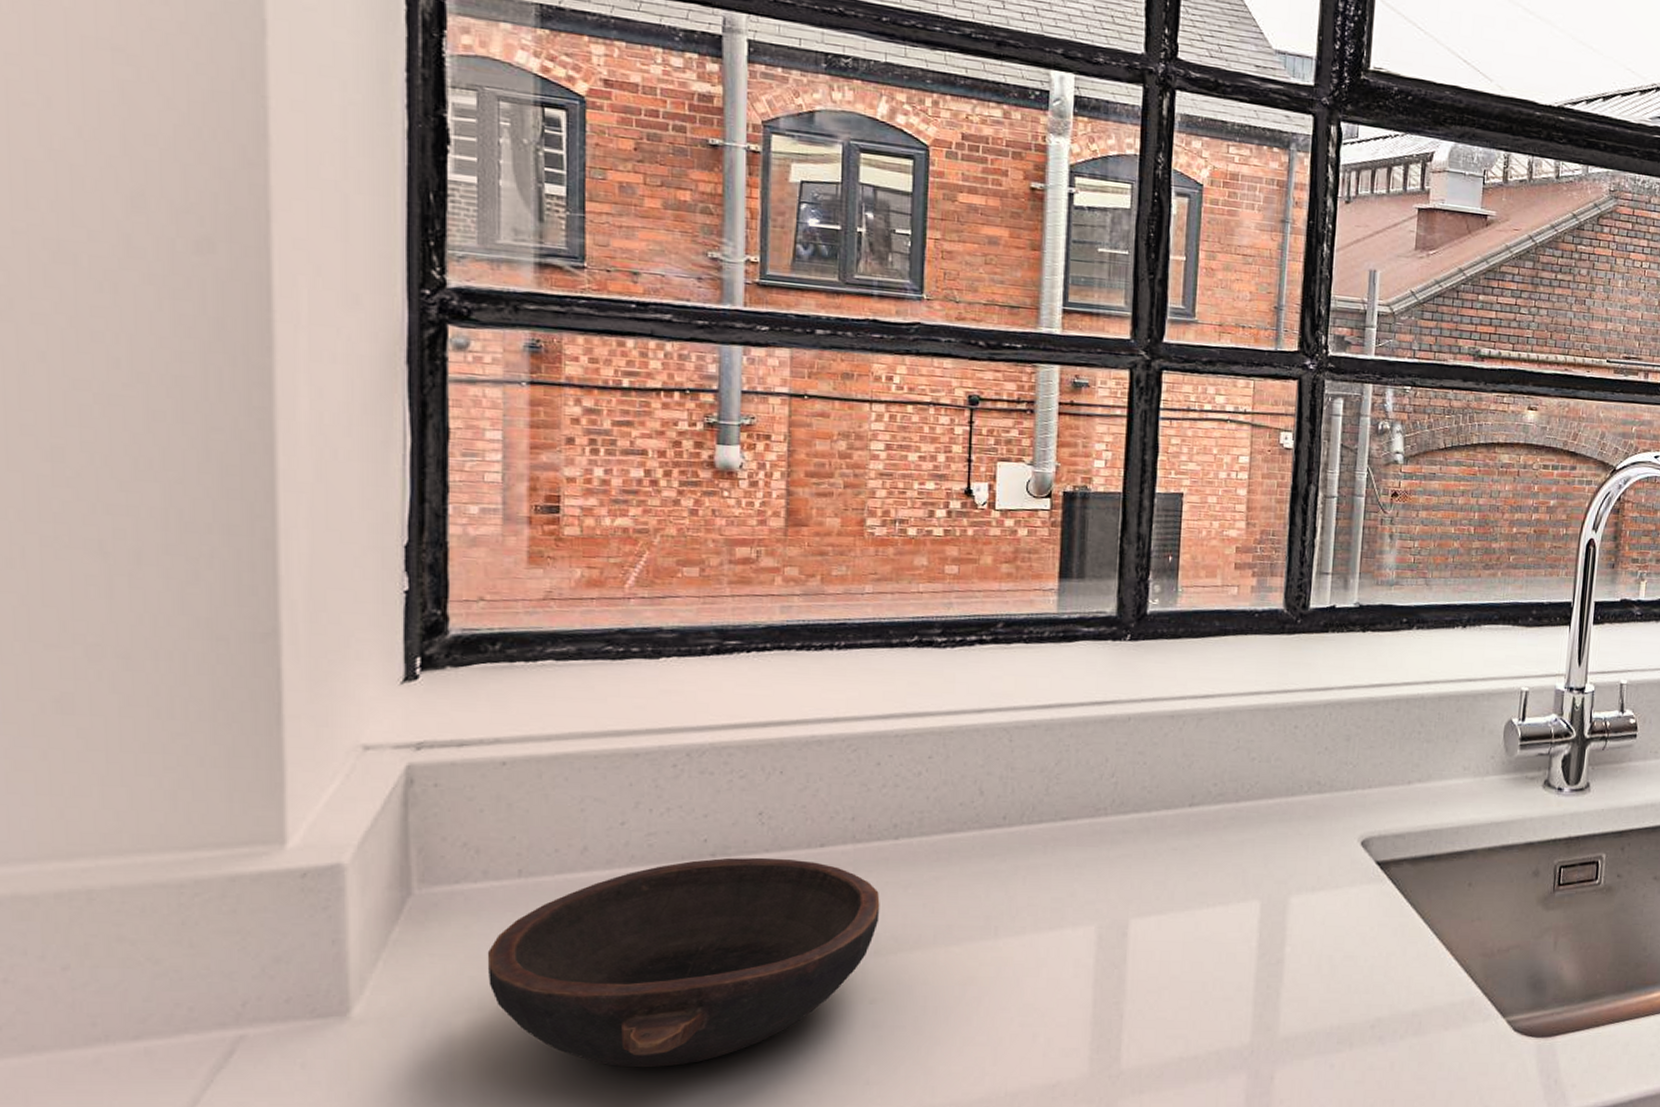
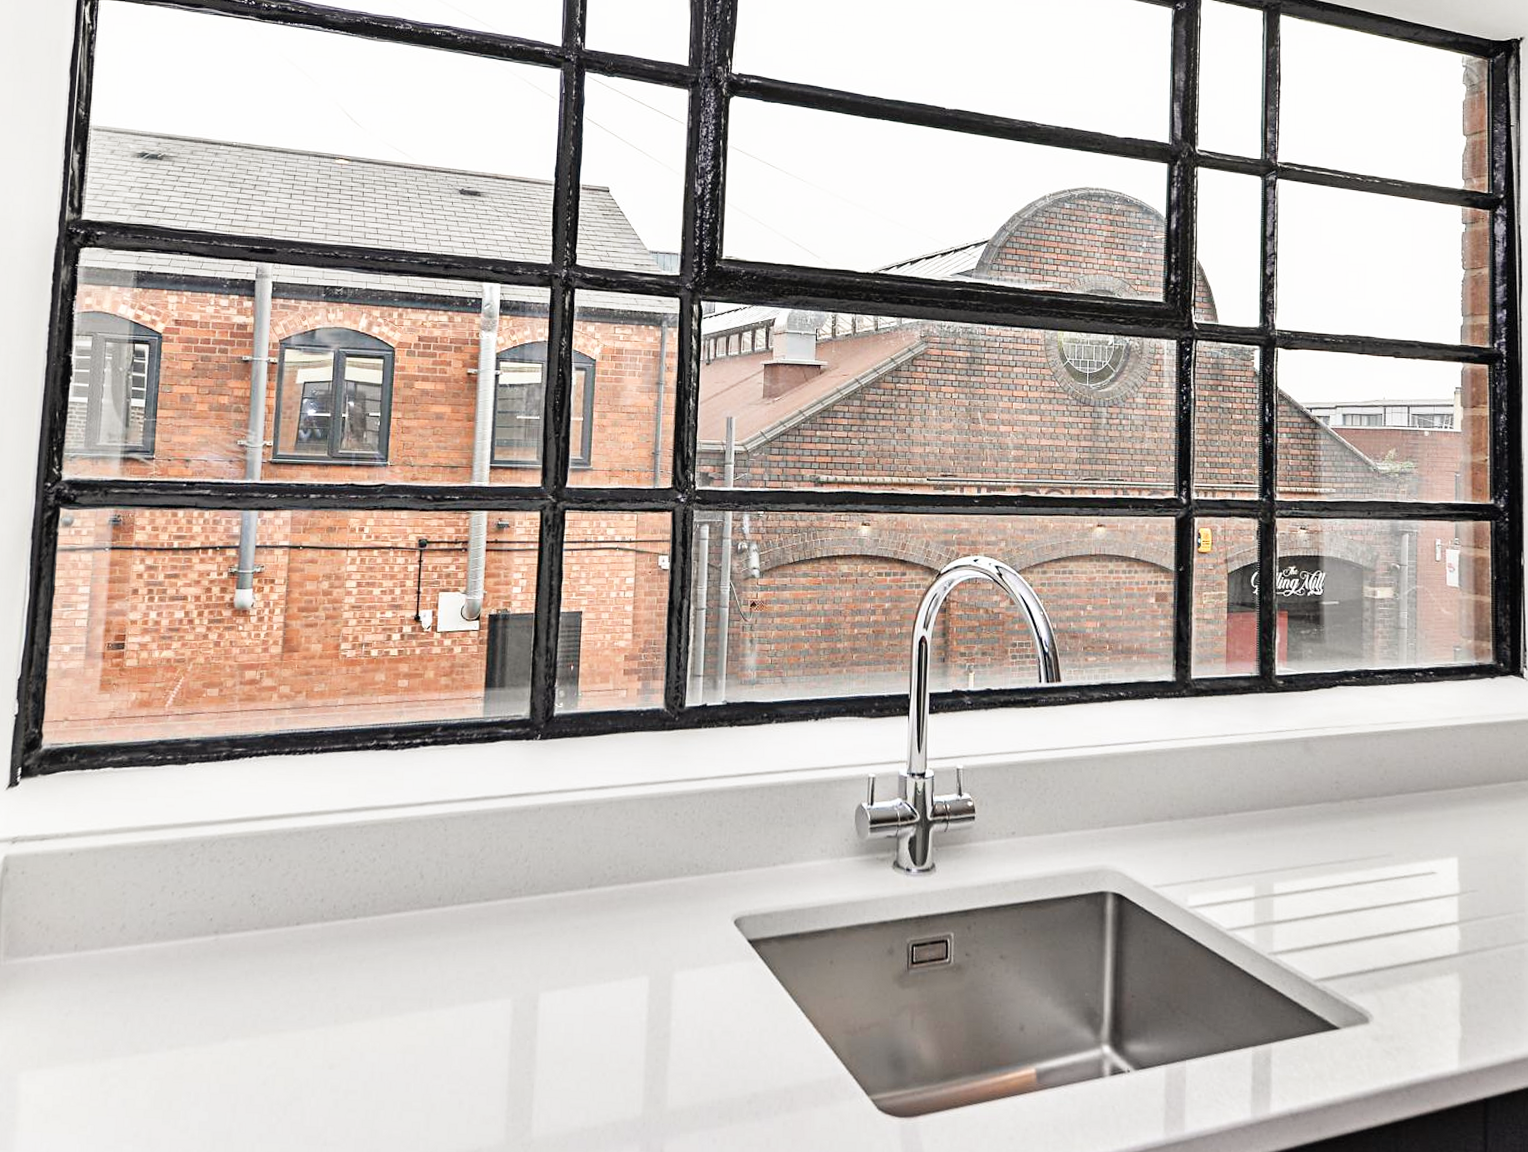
bowl: present [487,857,880,1068] -> none [46,934,341,1124]

